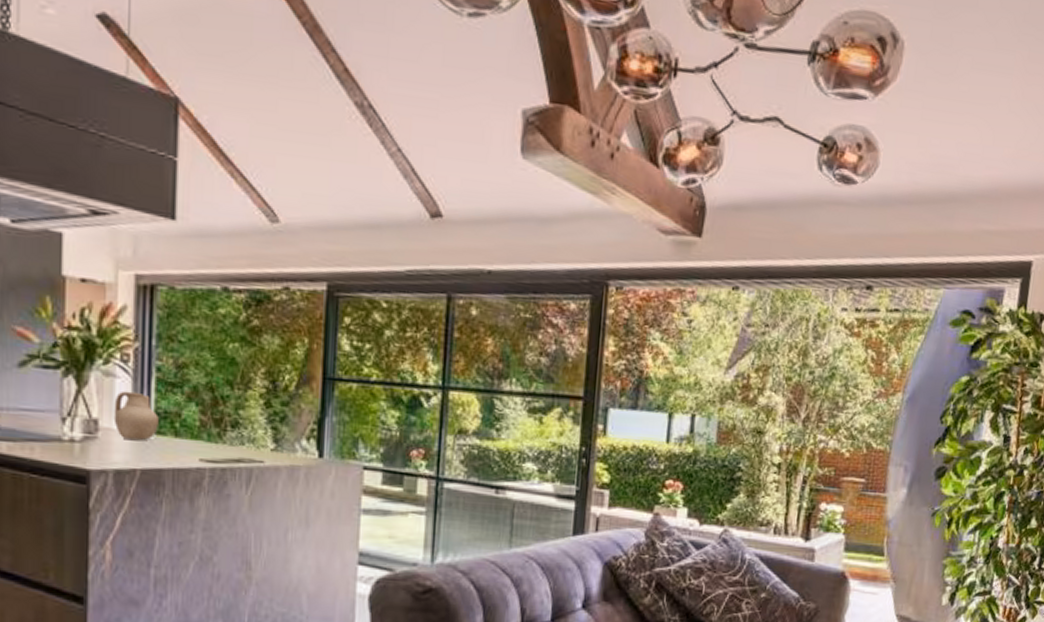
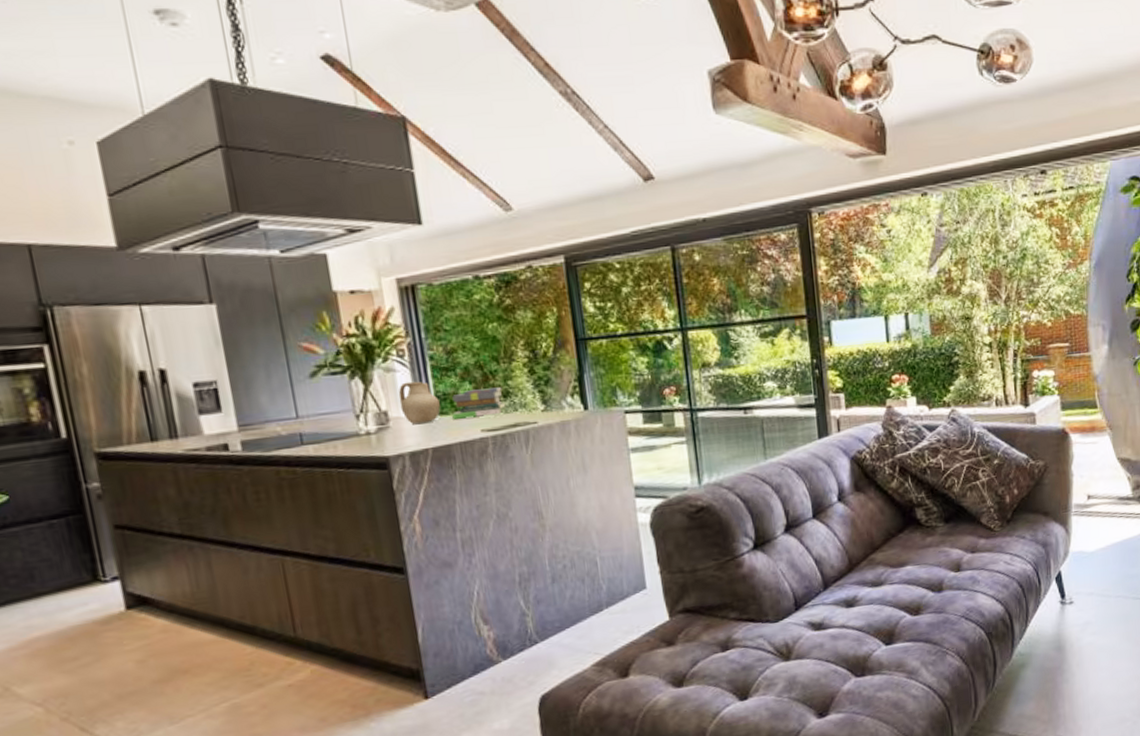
books: none [170,412,232,446] -> present [452,387,505,419]

